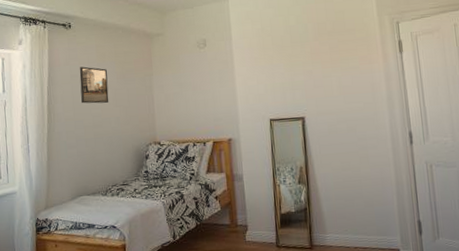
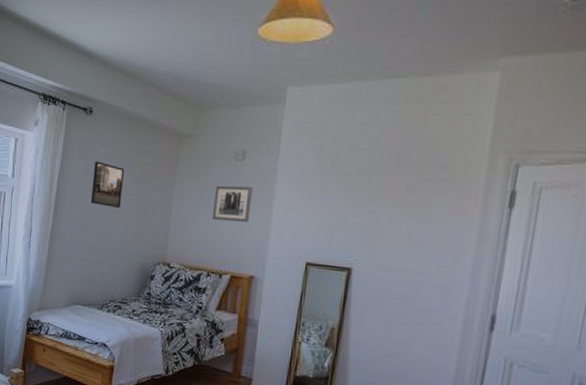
wall art: none [187,67,219,99] -> present [213,185,253,222]

